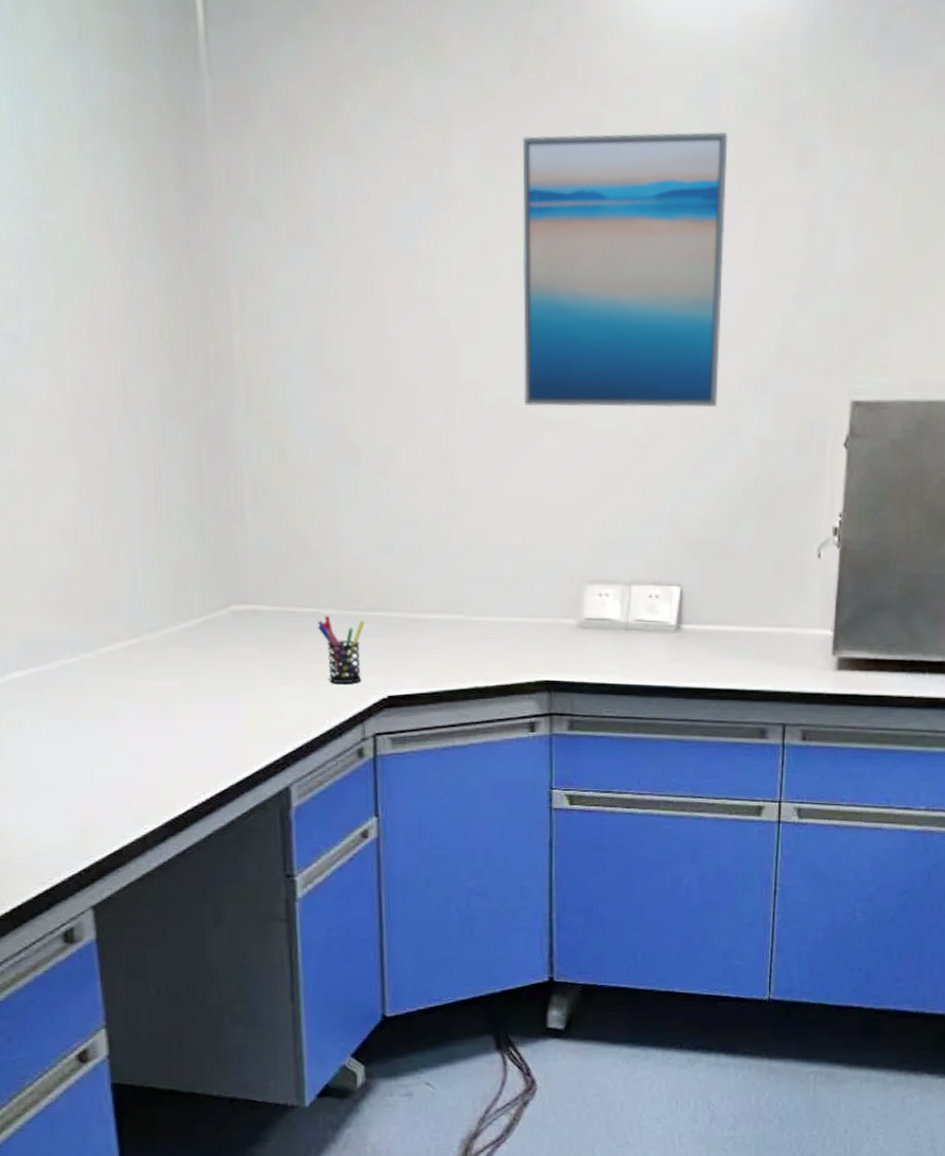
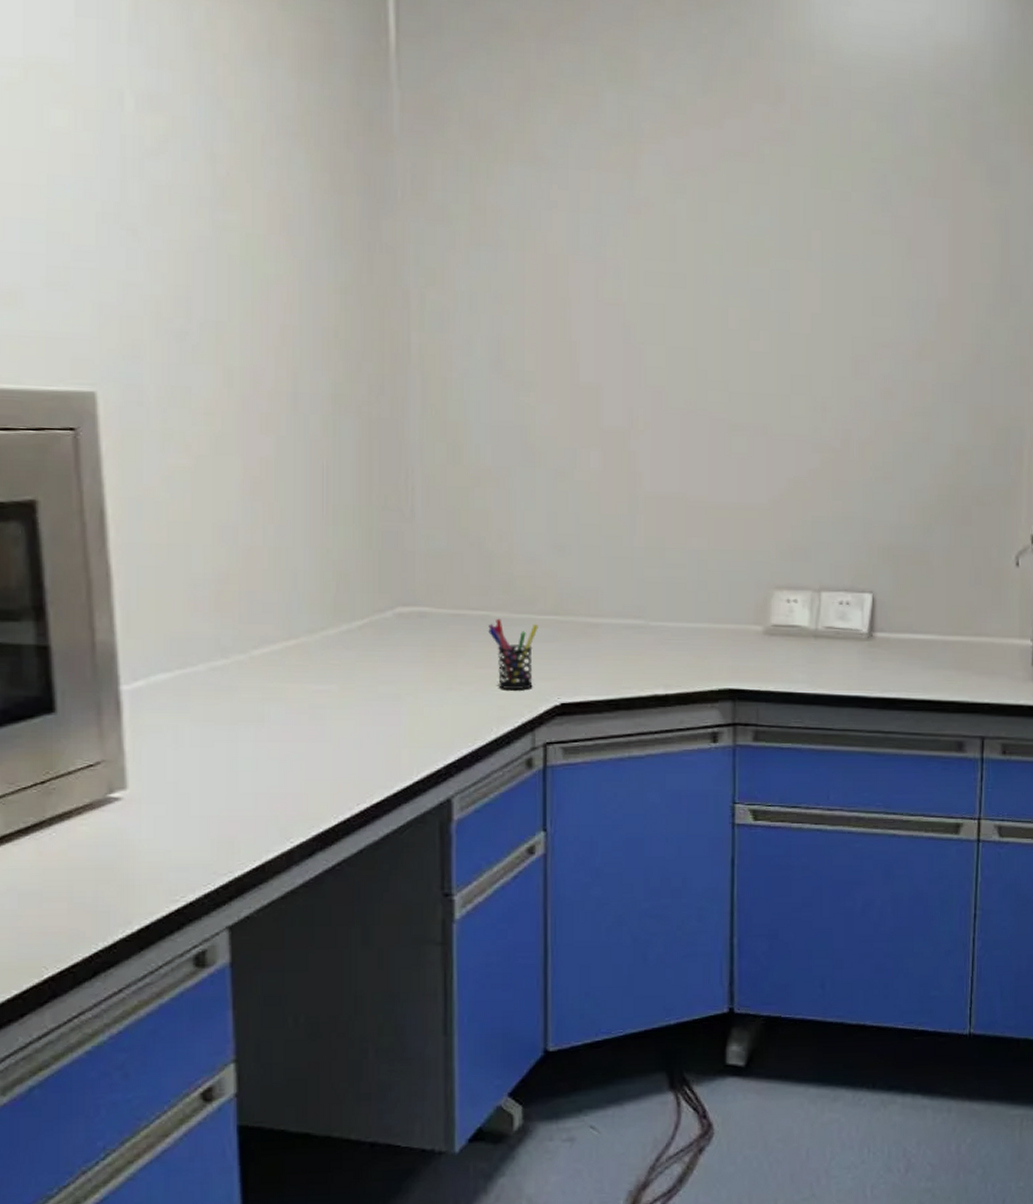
wall art: present [522,132,728,408] -> none [710,150,920,415]

